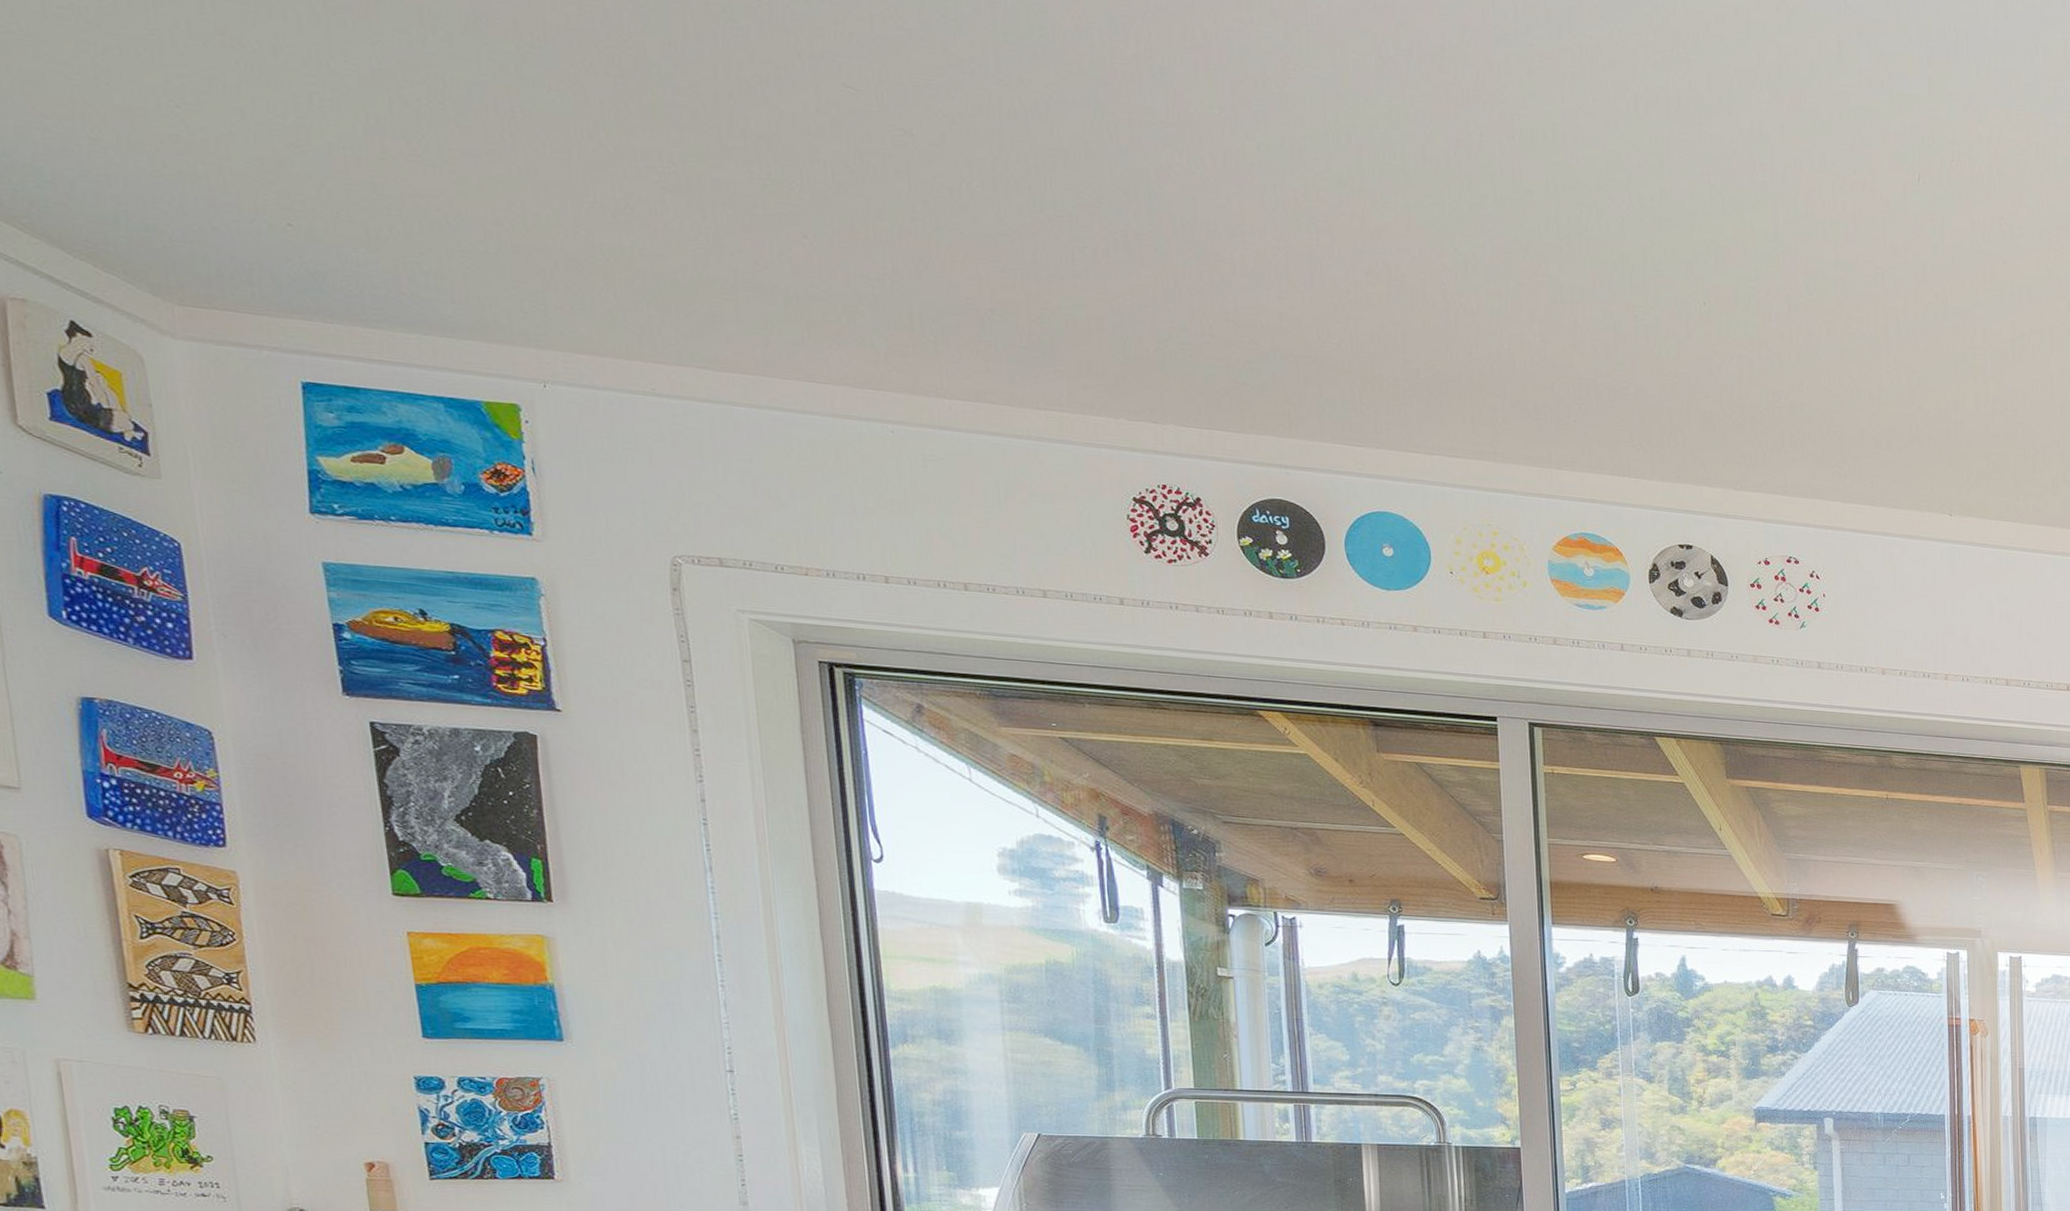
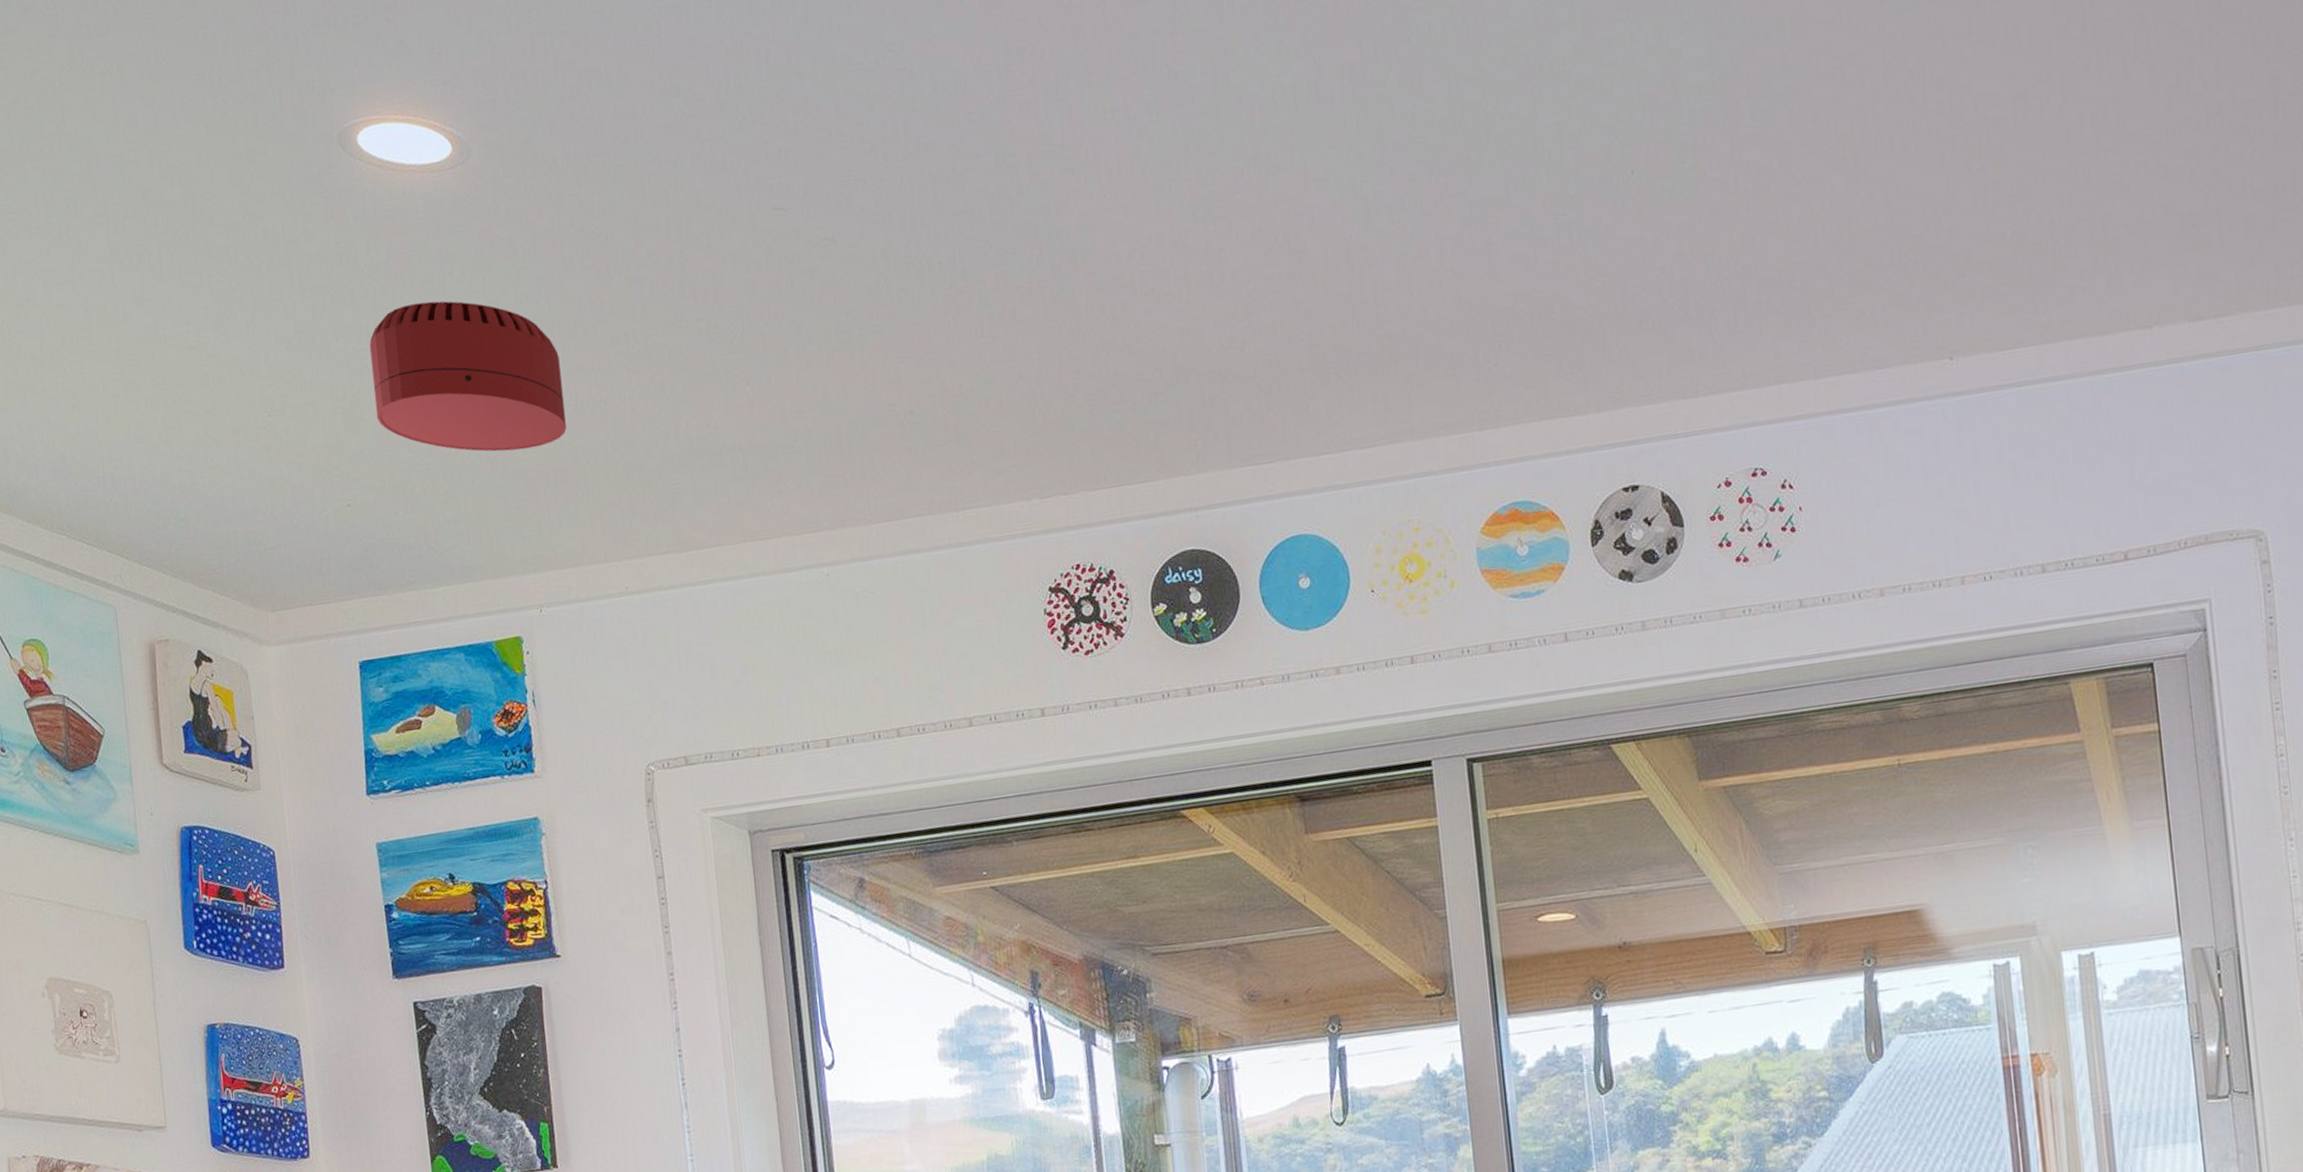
smoke detector: none [320,45,582,231] -> present [369,301,566,452]

